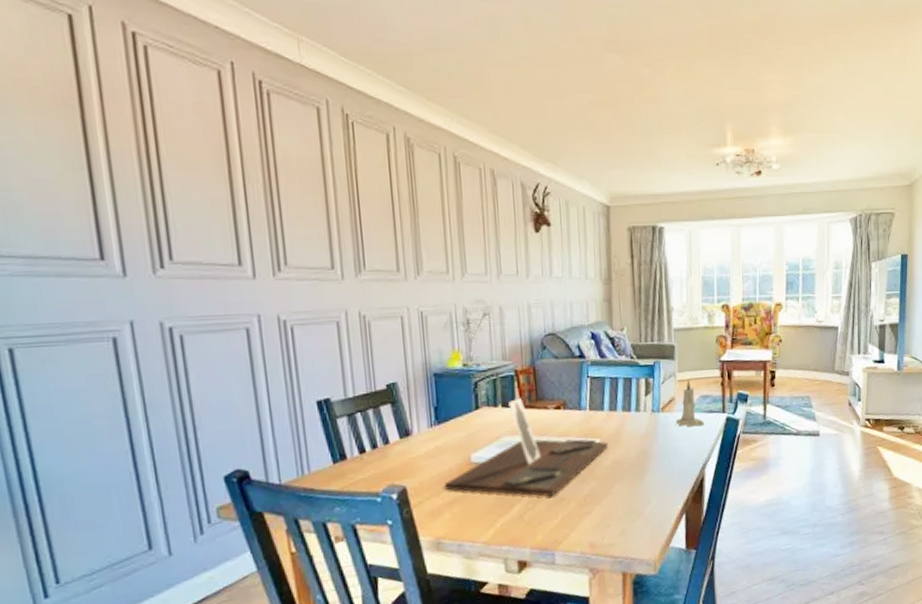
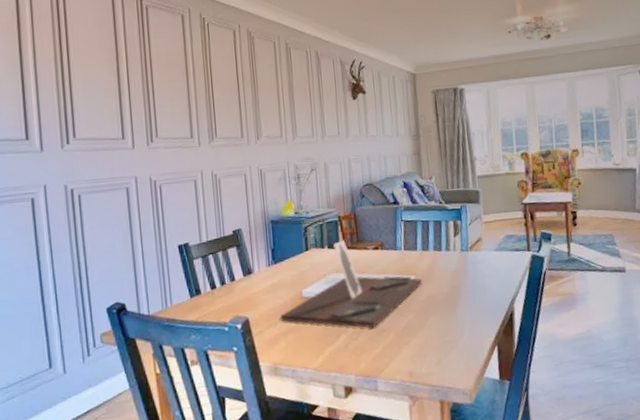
candle: present [675,380,705,427] -> none [483,221,512,264]

